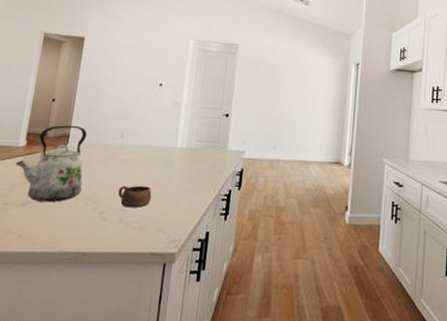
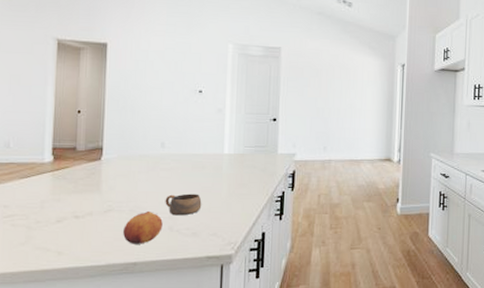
kettle: present [15,125,87,203] -> none [43,137,125,217]
fruit: none [77,201,114,234] -> present [123,211,163,244]

